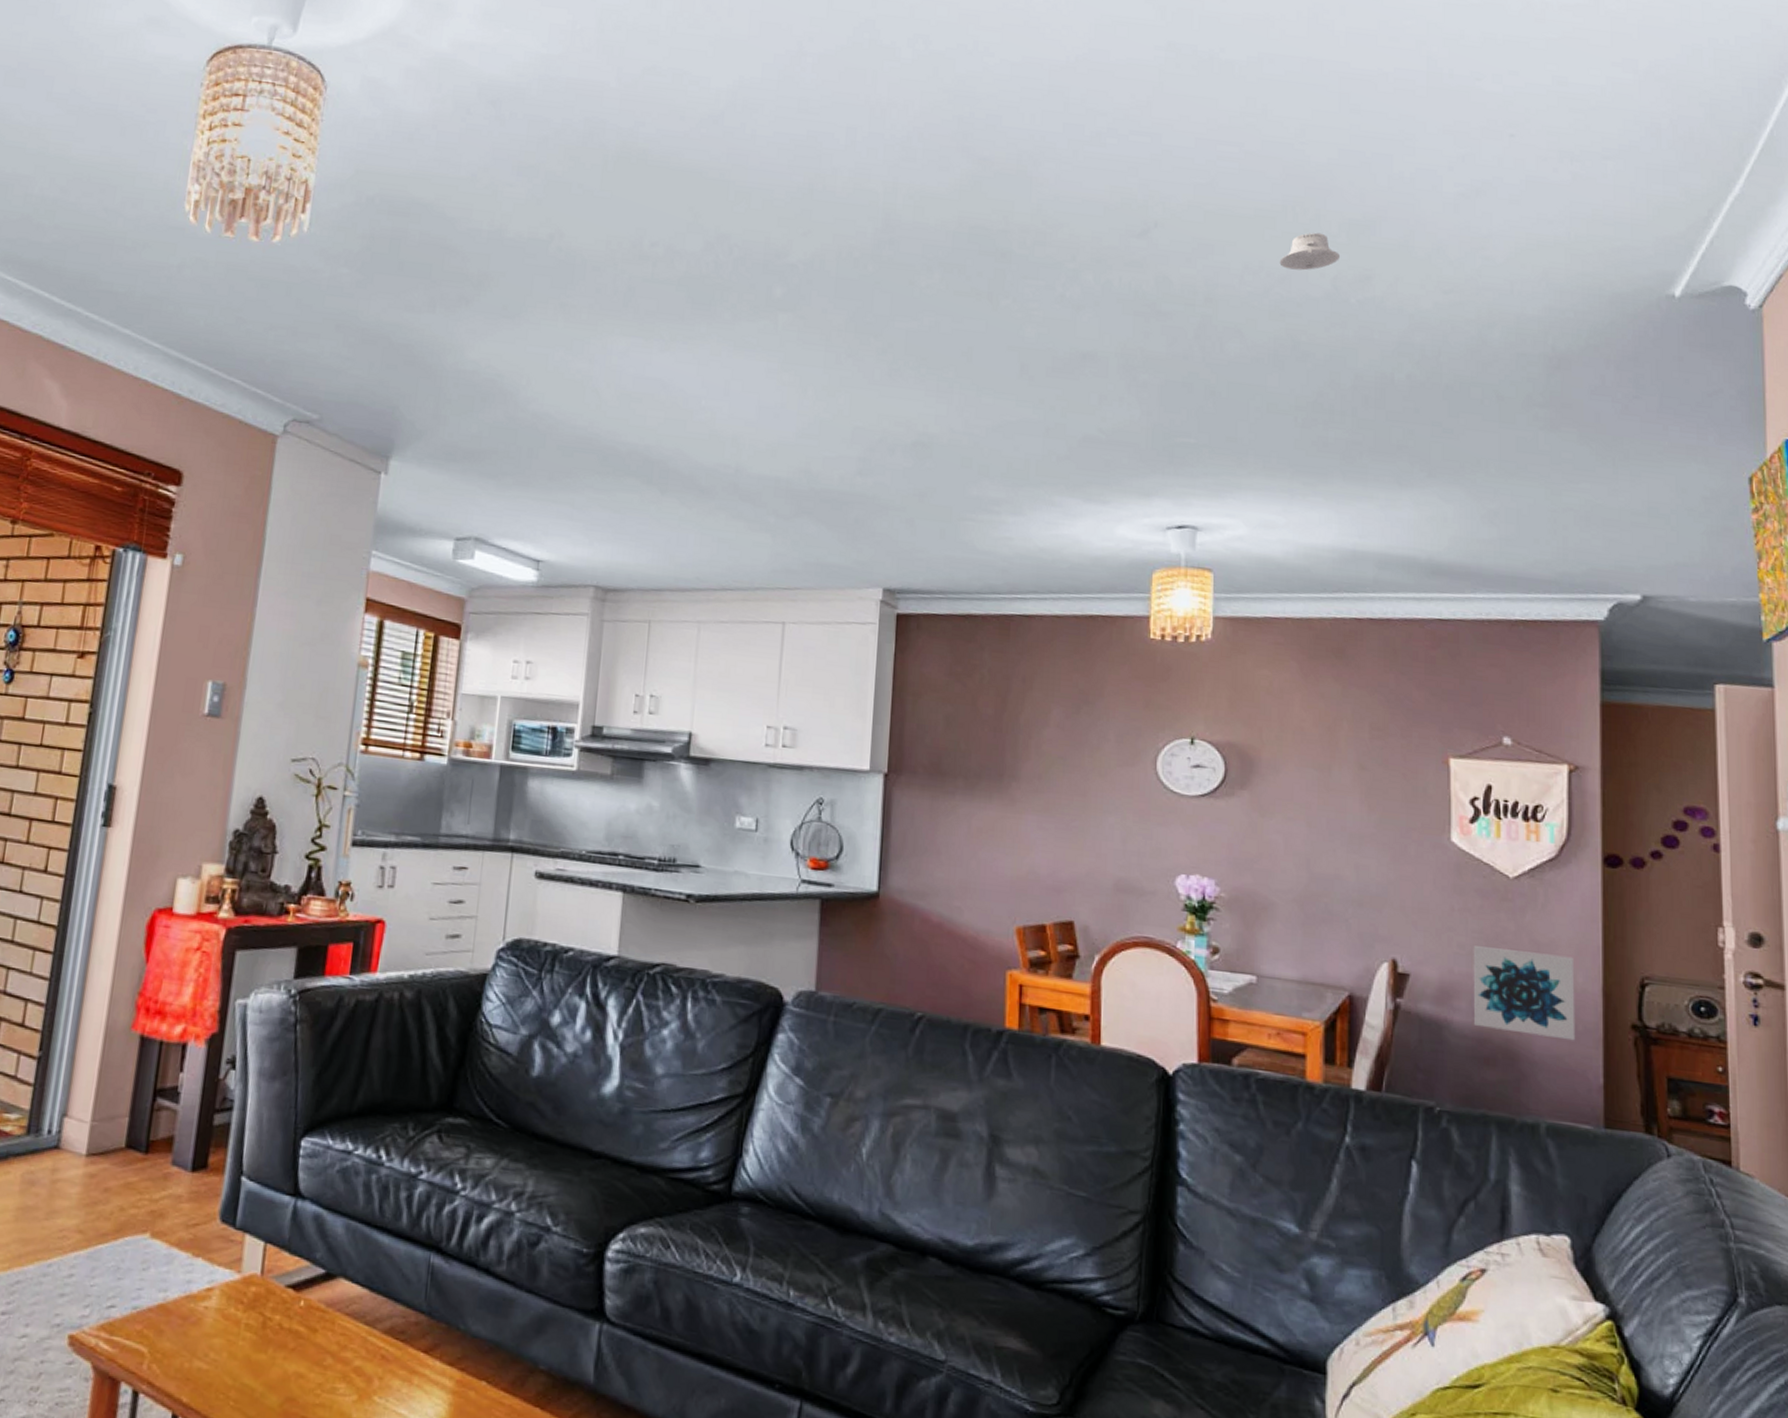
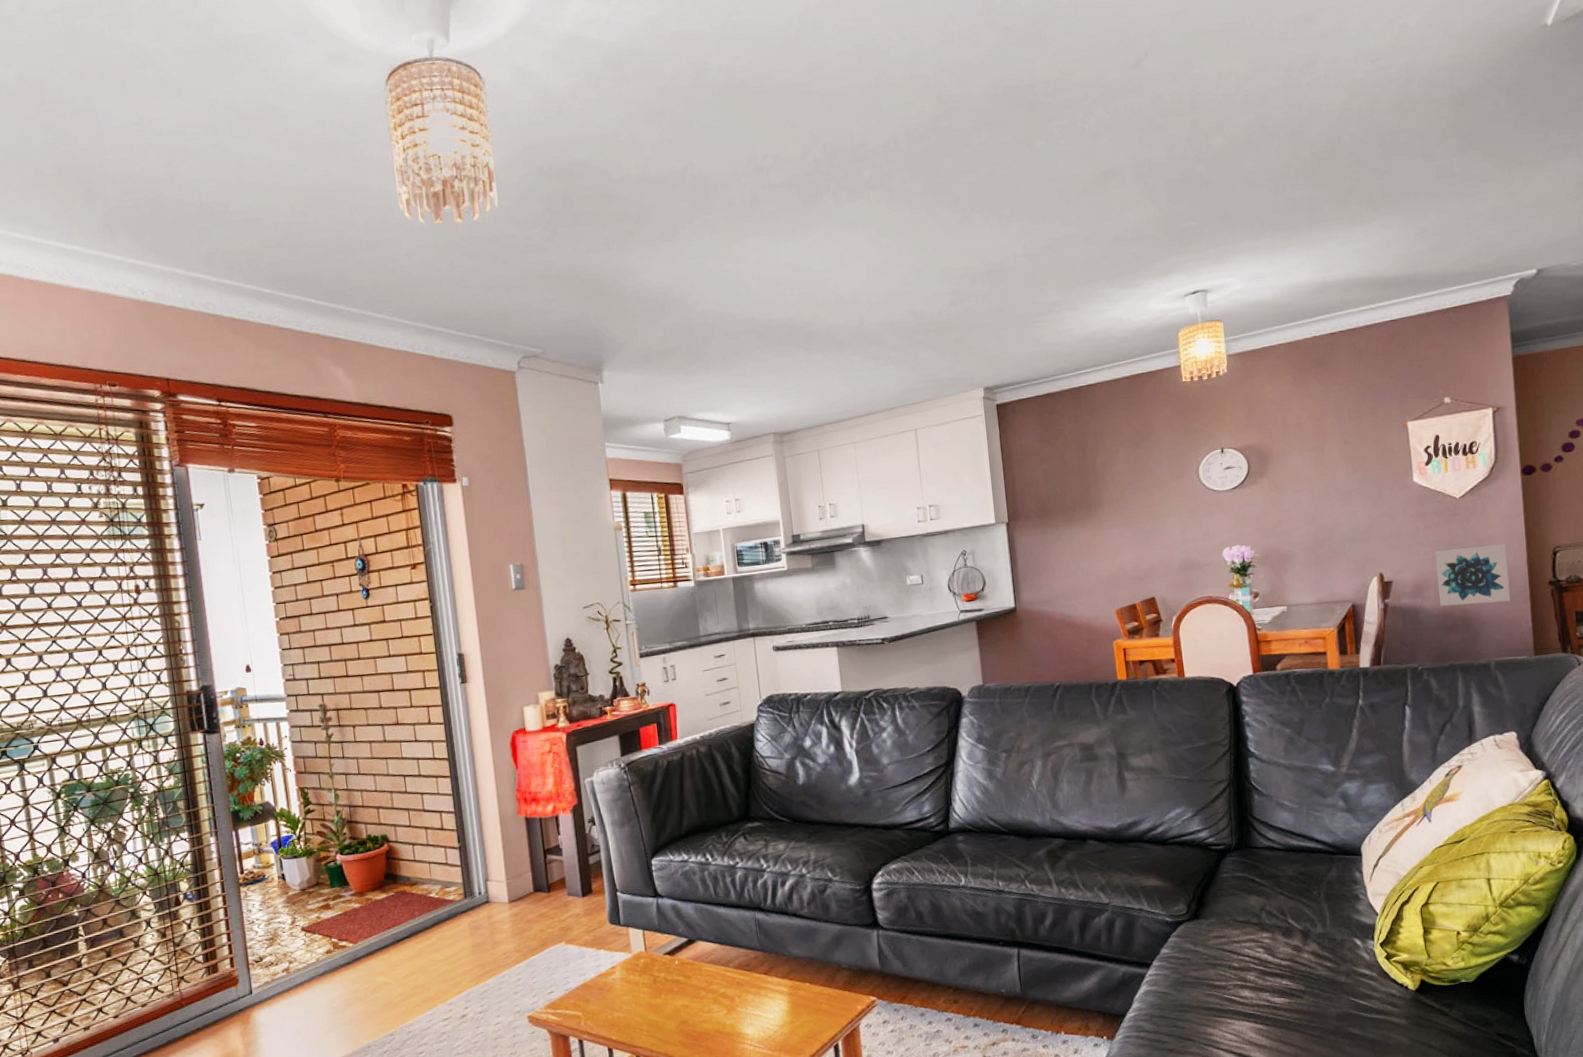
recessed light: present [1279,232,1341,271] -> none [1244,32,1291,69]

